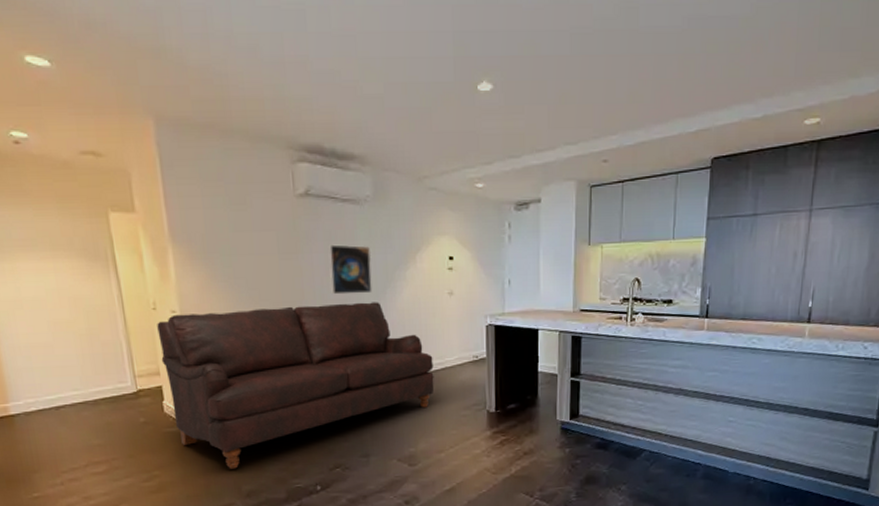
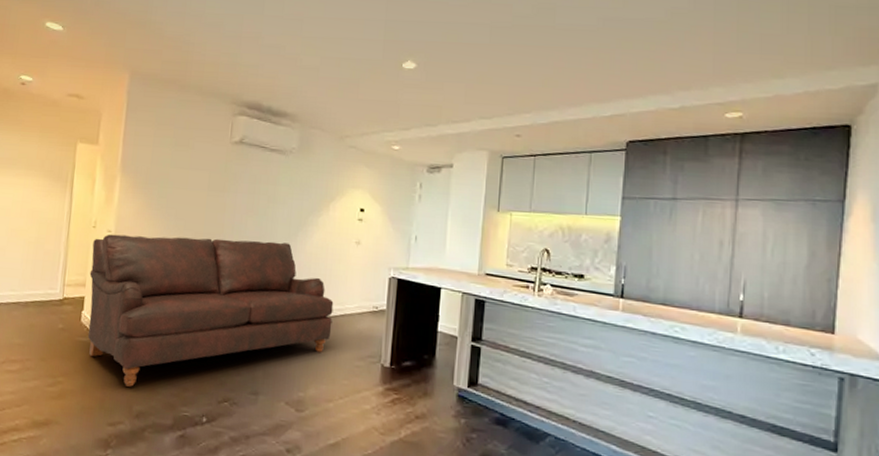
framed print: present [328,244,372,295] -> none [247,187,290,235]

